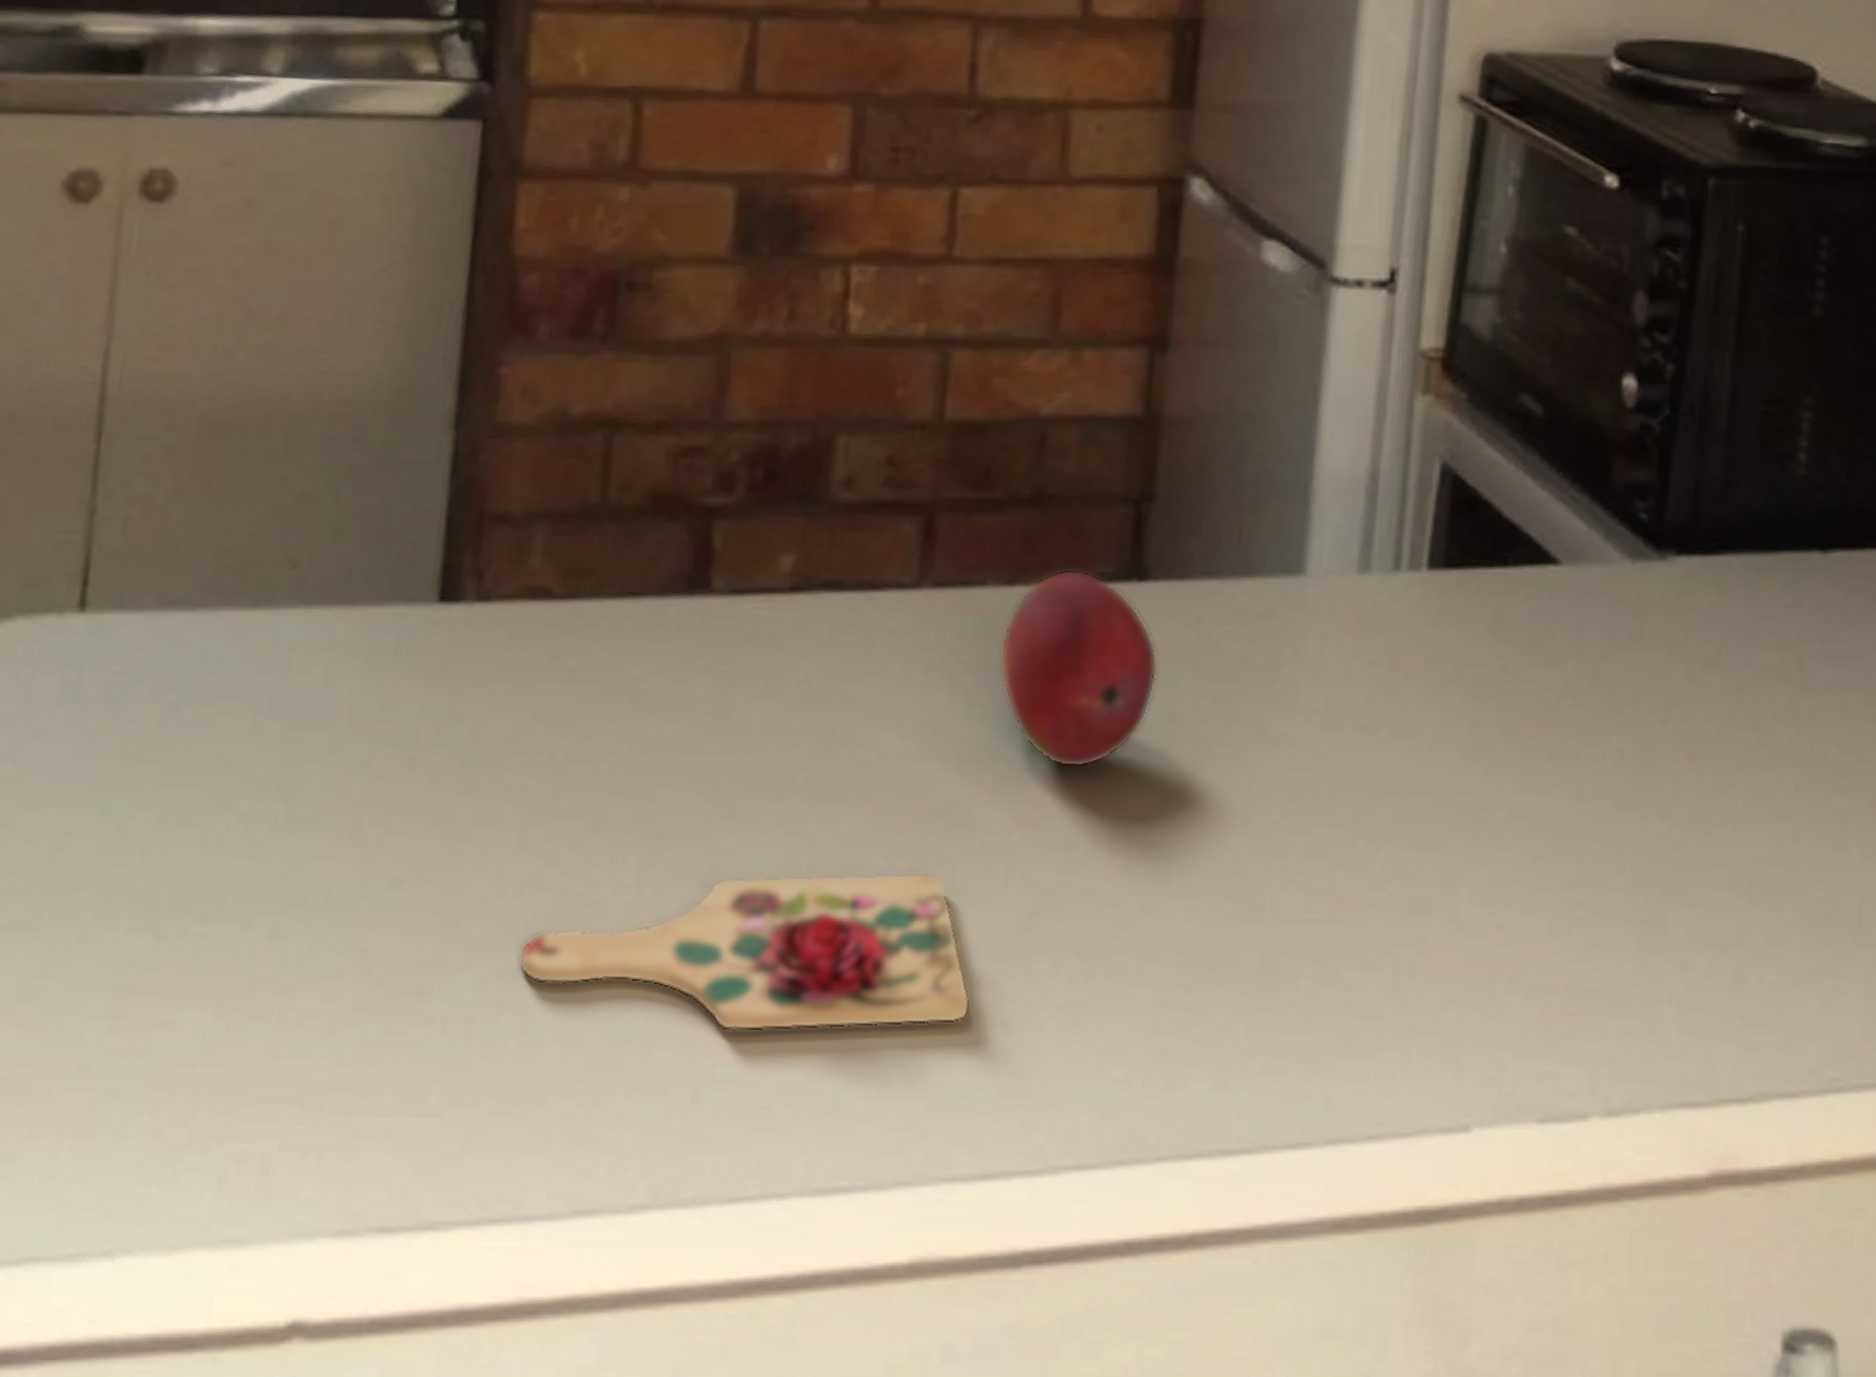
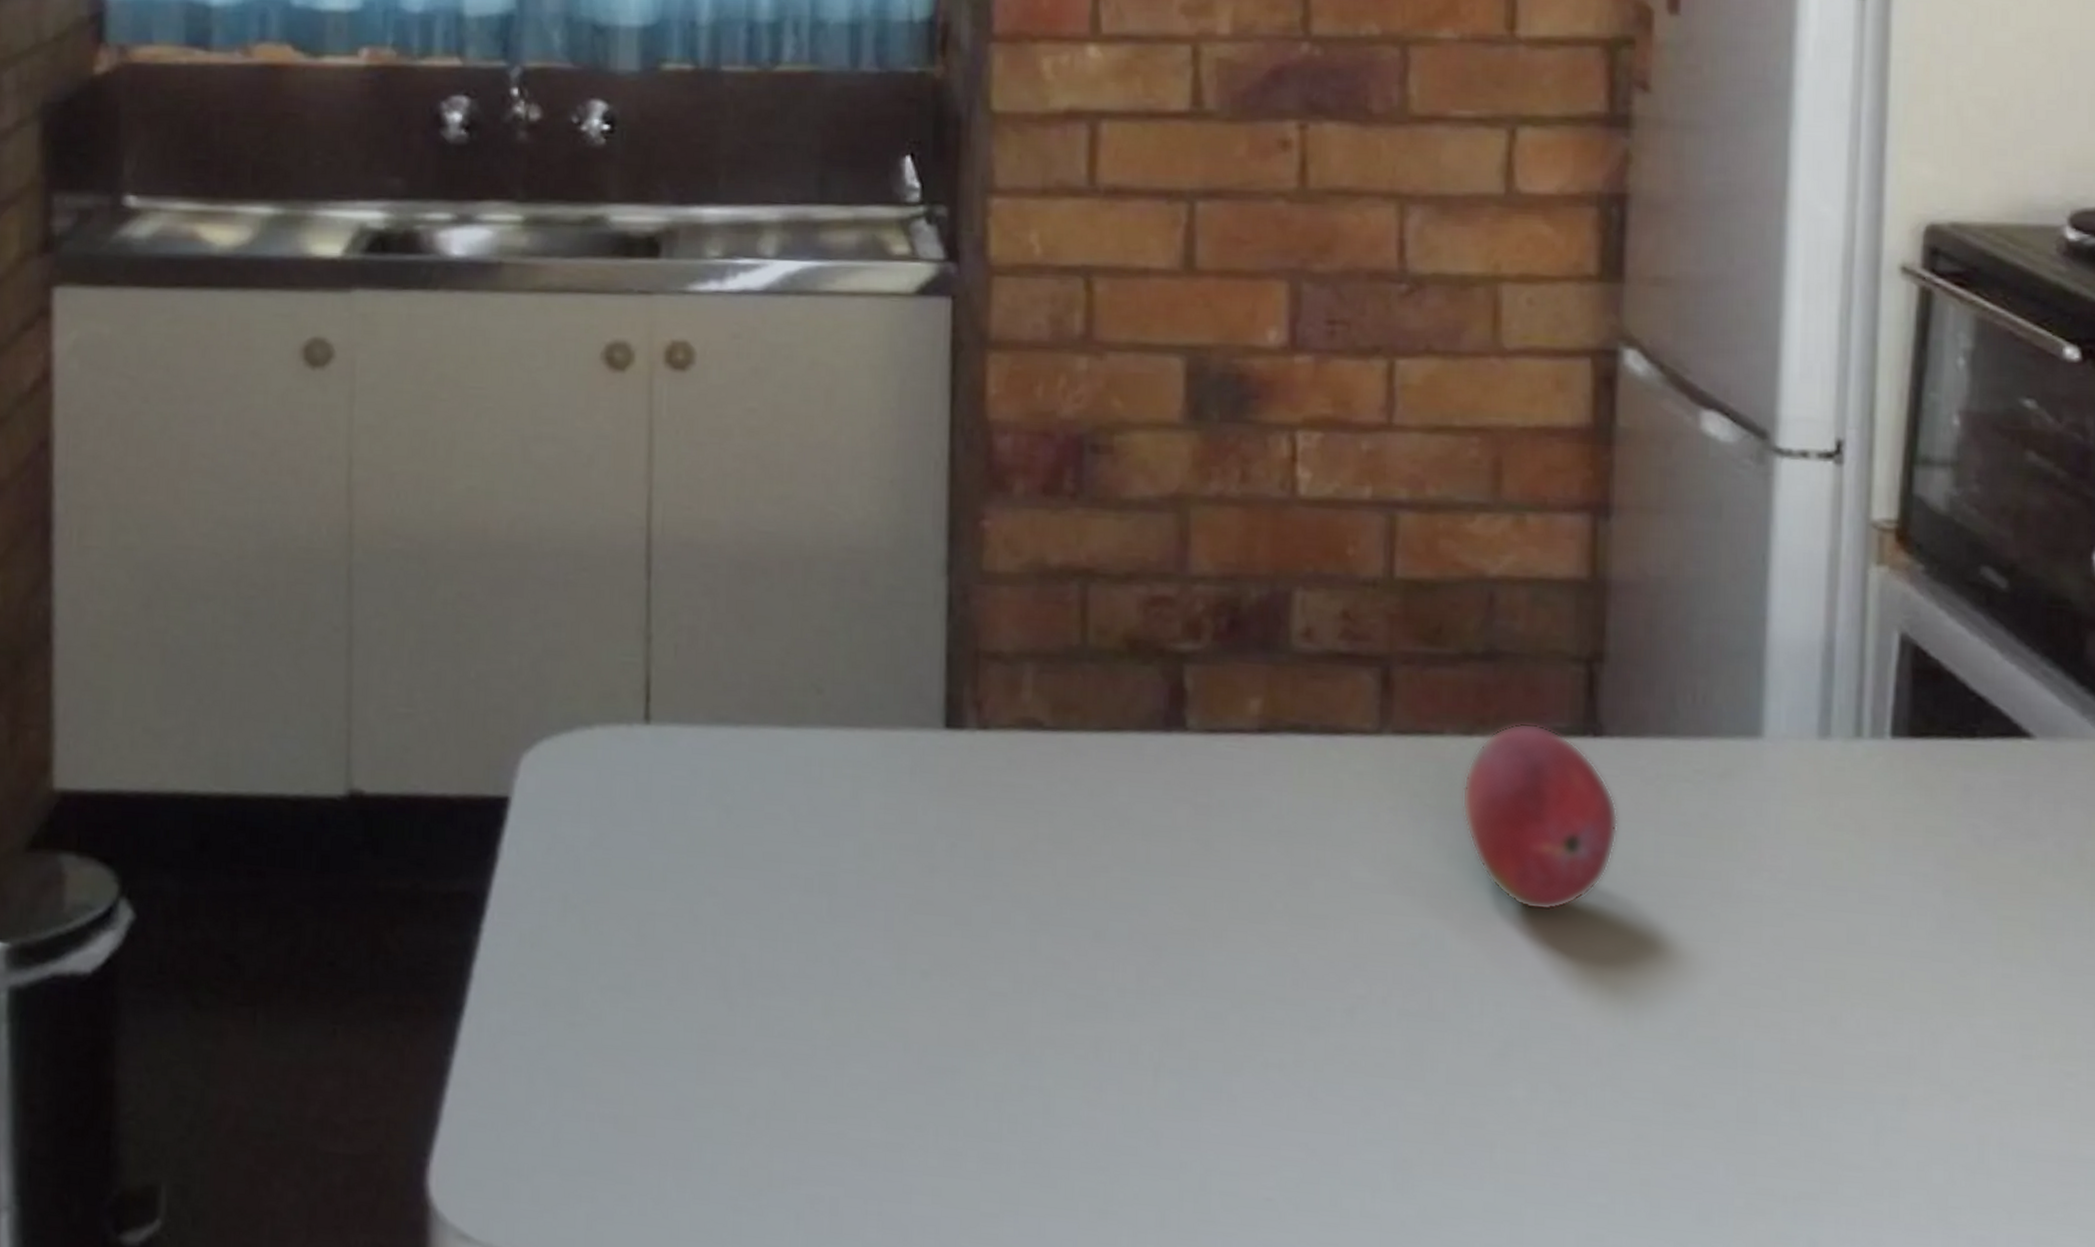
cutting board: present [518,872,971,1032] -> none [1037,989,1454,1139]

